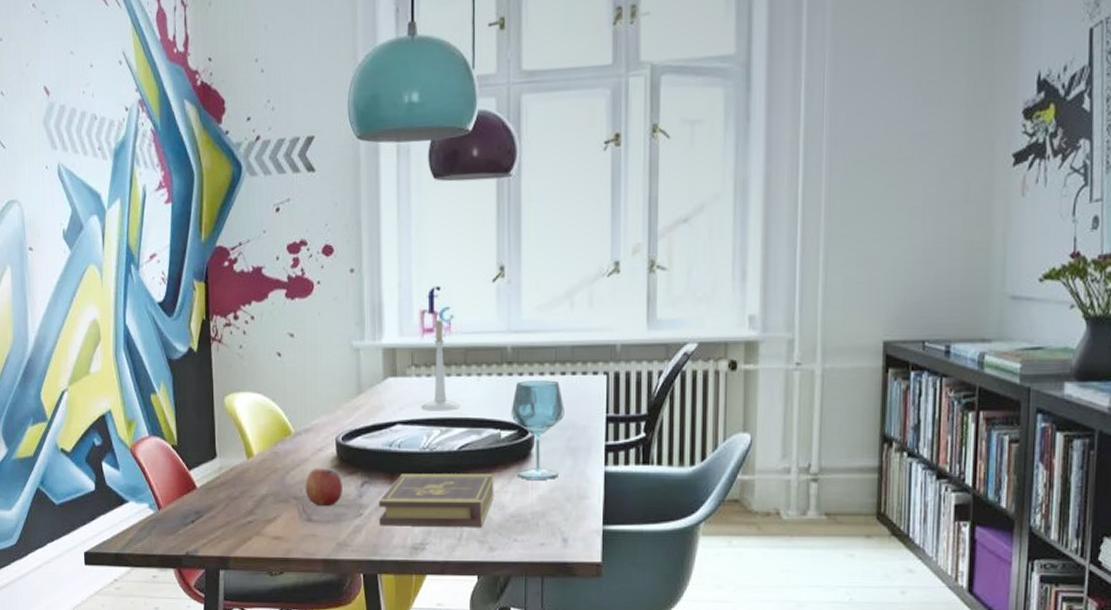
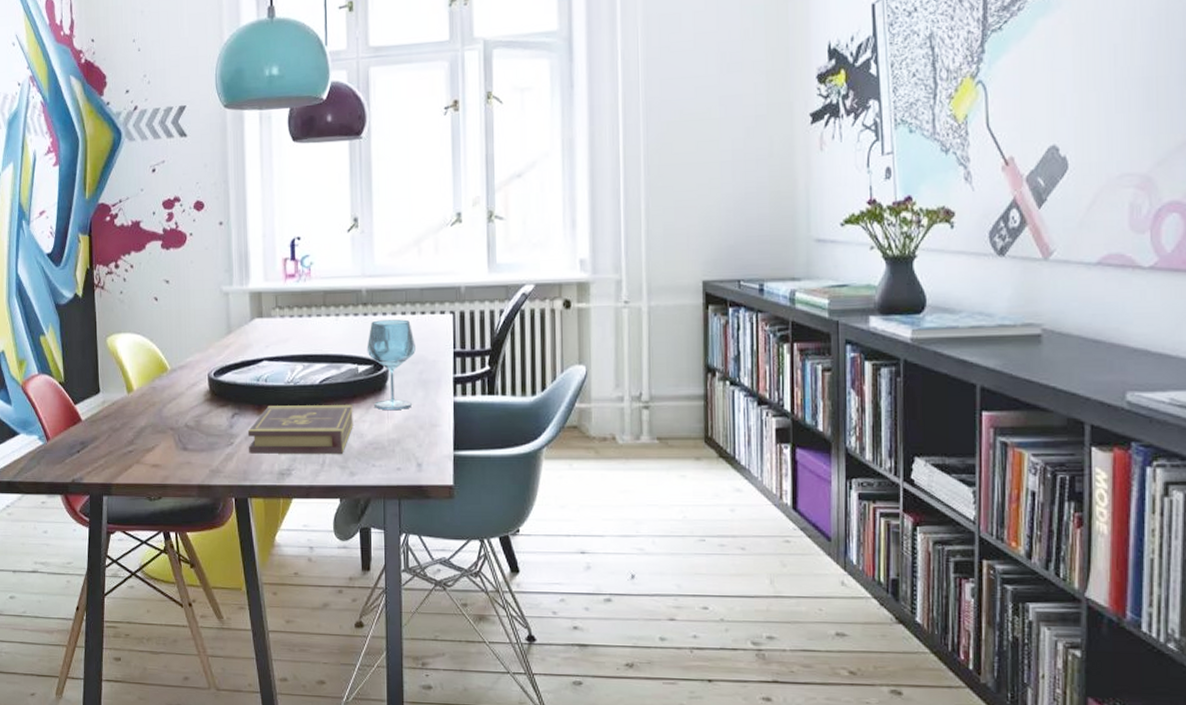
fruit: present [305,467,342,507] -> none [180,401,215,437]
candlestick: present [421,319,461,411] -> none [285,265,321,349]

